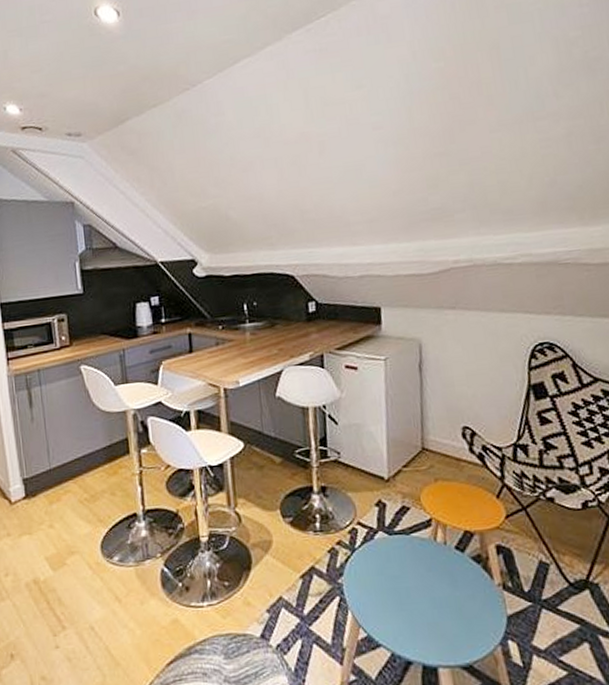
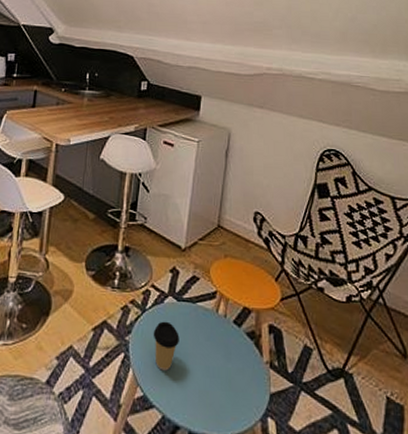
coffee cup: none [367,557,398,608] -> present [153,321,179,371]

